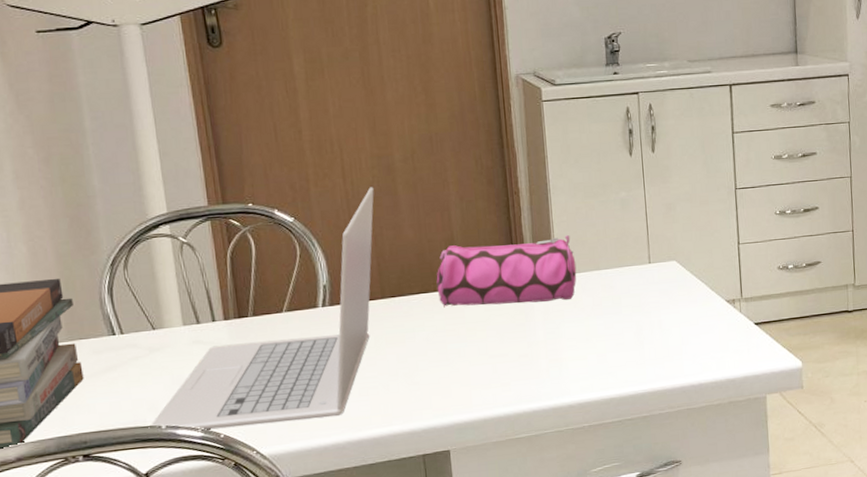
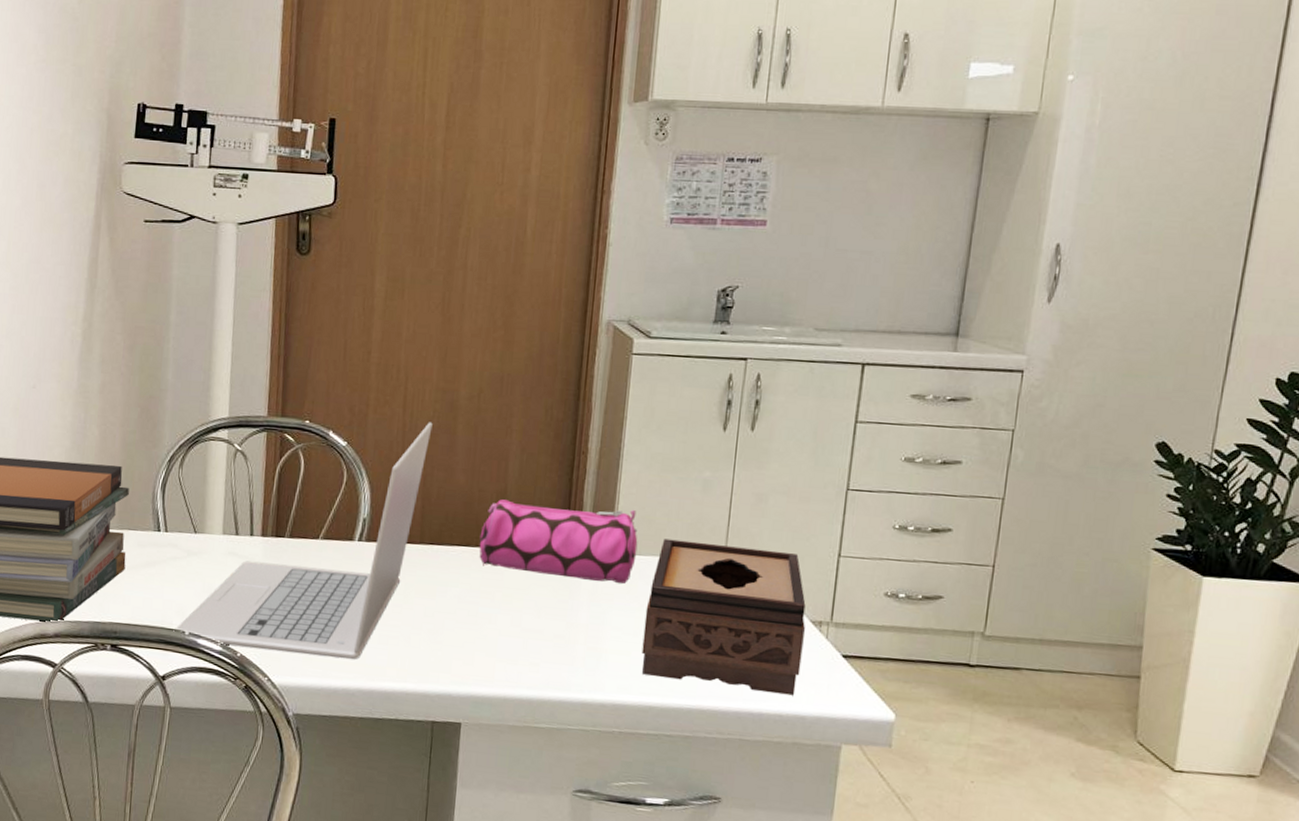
tissue box: none [592,248,725,373] -> present [641,539,806,696]

